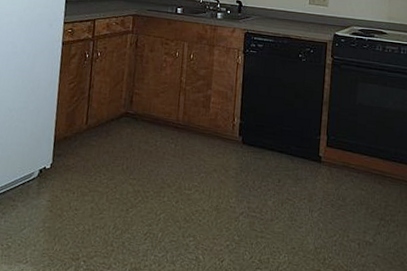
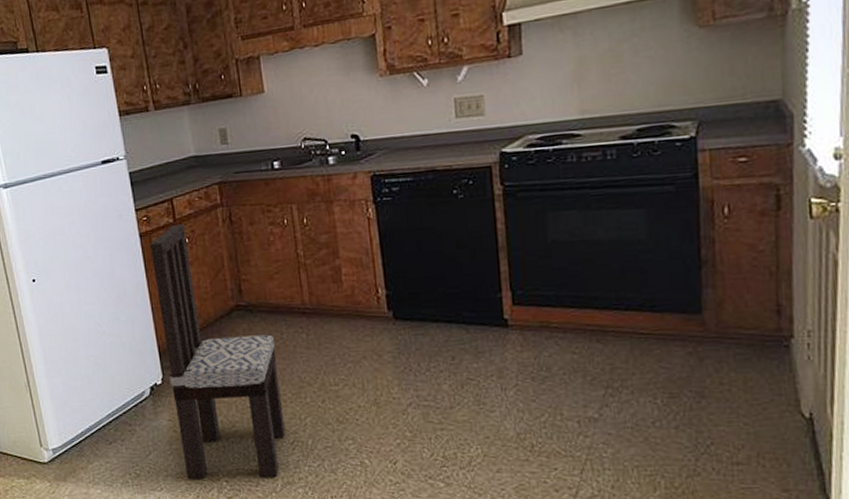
dining chair: none [51,40,149,262] -> present [149,224,286,479]

